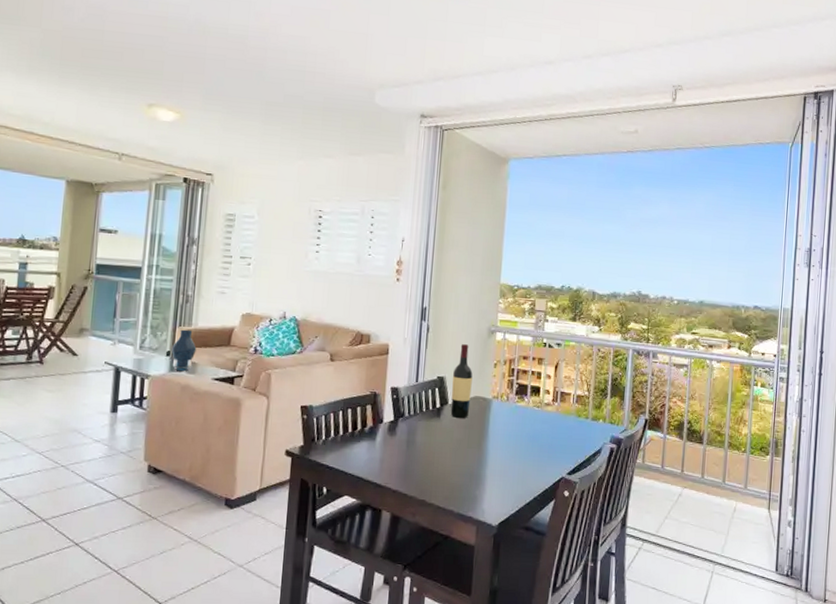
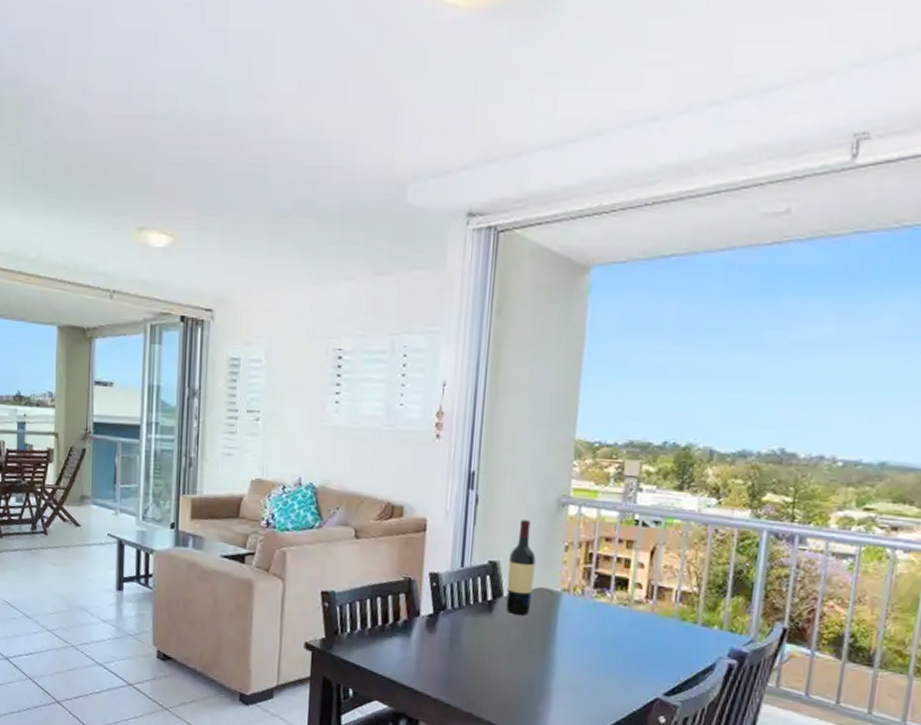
vase: present [172,329,197,372] -> none [176,497,203,547]

